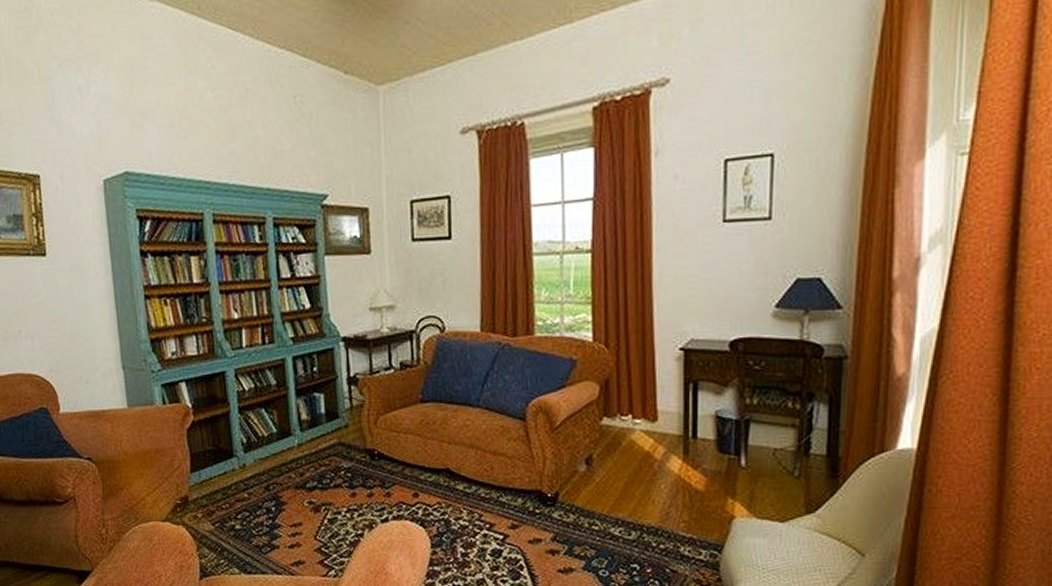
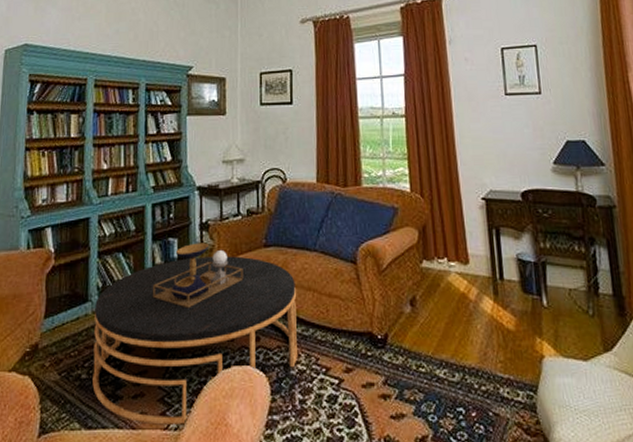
coffee table: none [241,398,459,572] -> present [92,242,297,425]

